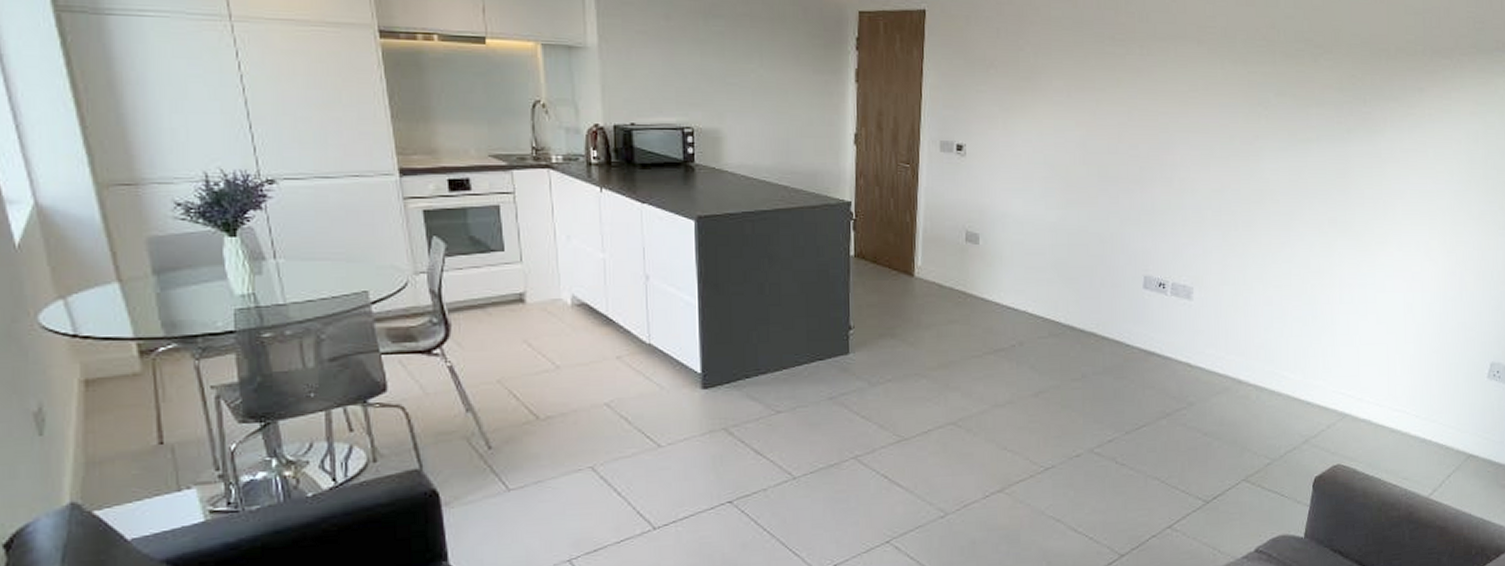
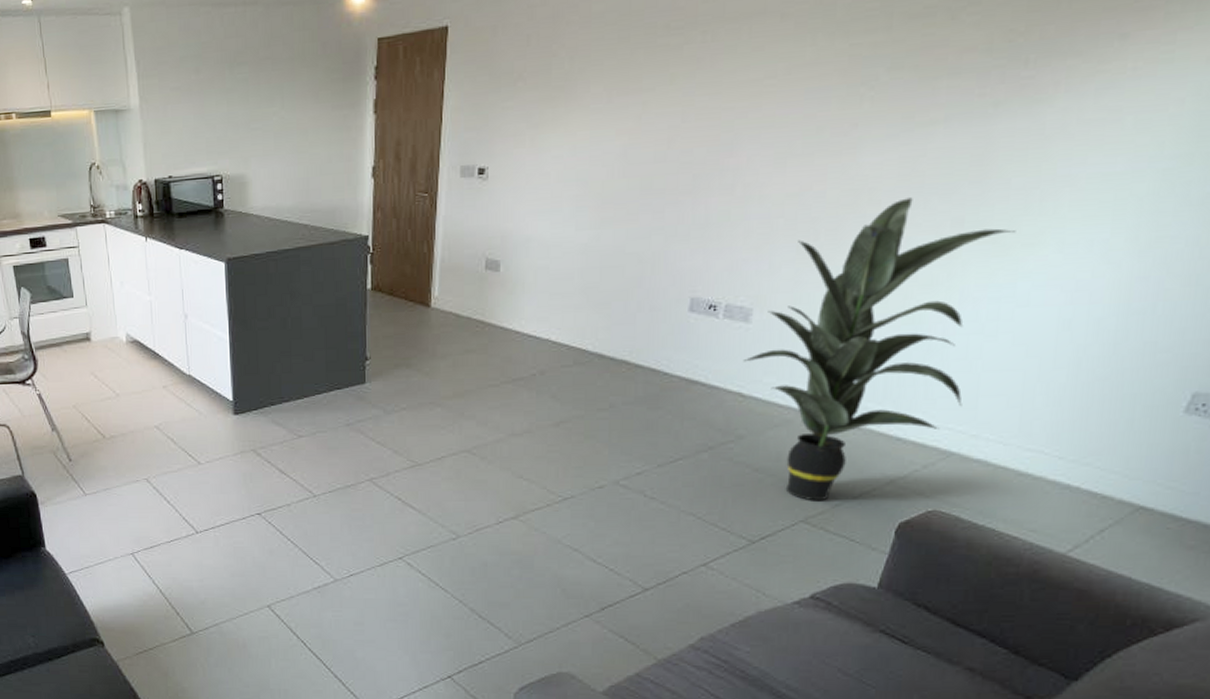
indoor plant: none [1188,199,1371,461] -> present [742,197,1016,501]

